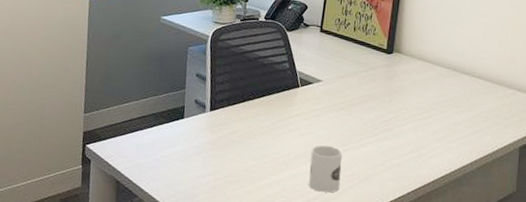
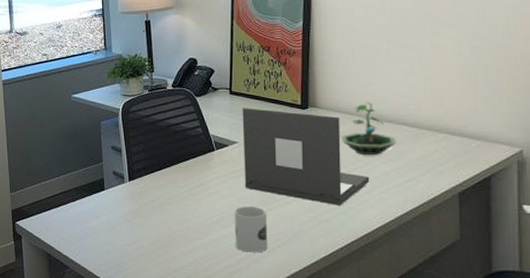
laptop: none [324,47,442,151] -> present [242,108,370,206]
terrarium: none [420,52,470,105] -> present [342,102,396,155]

